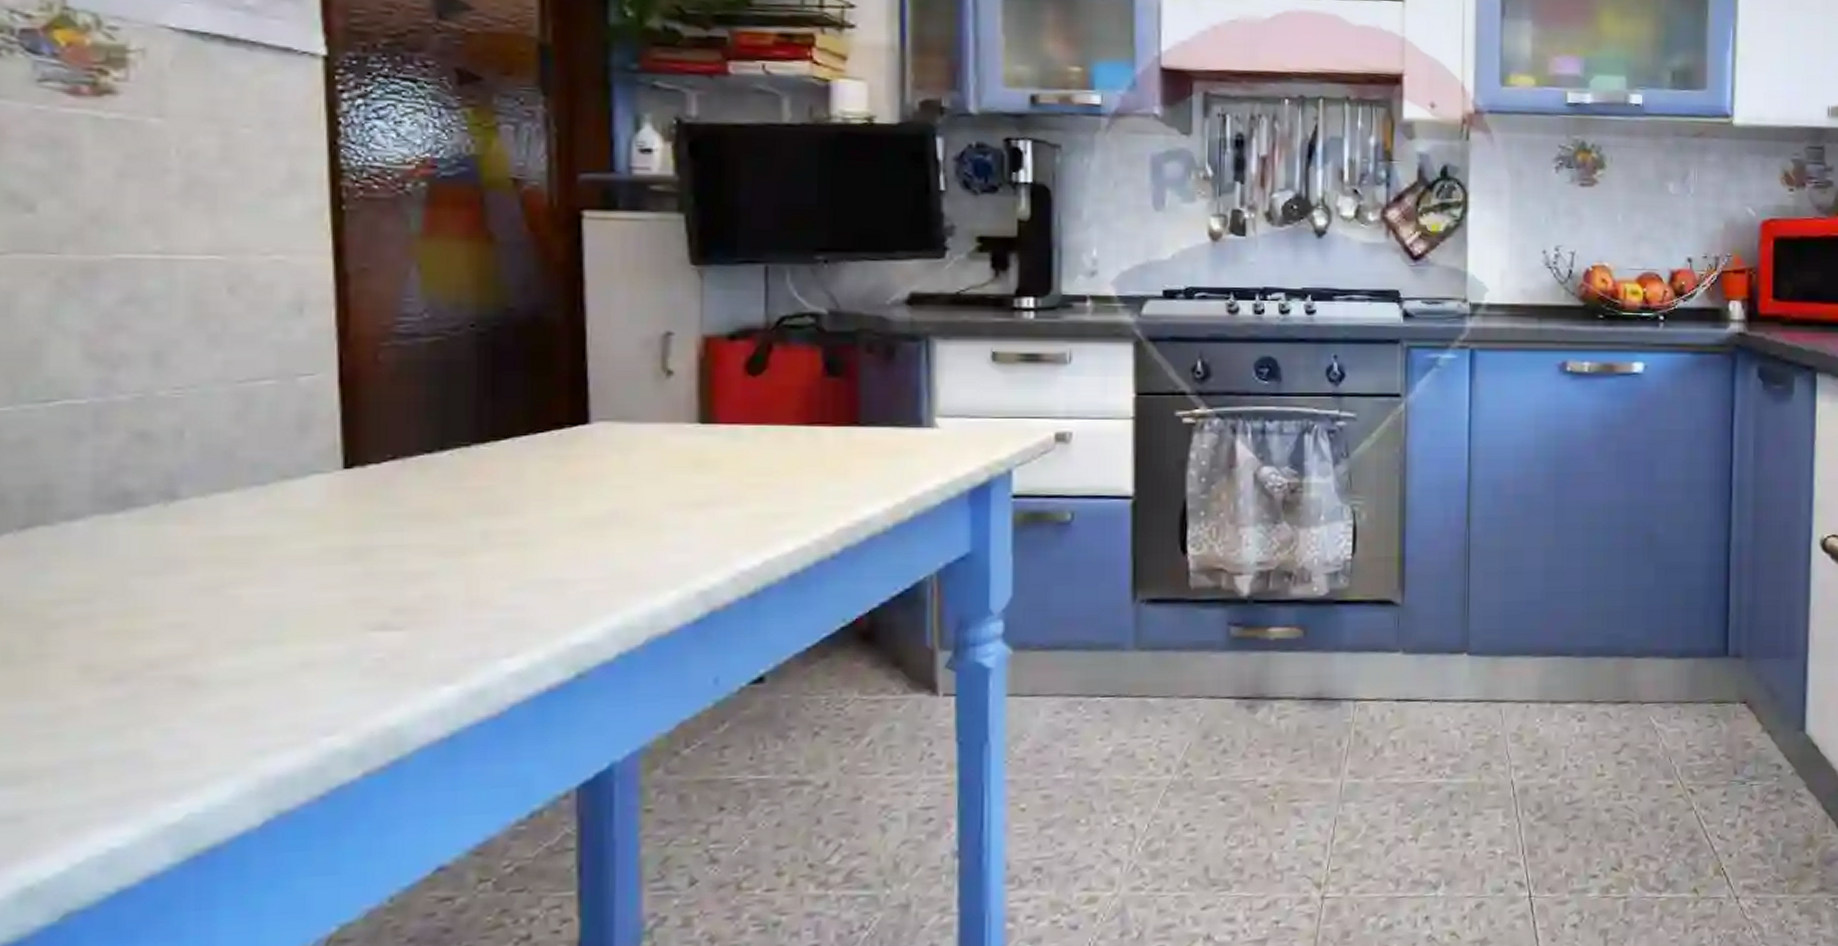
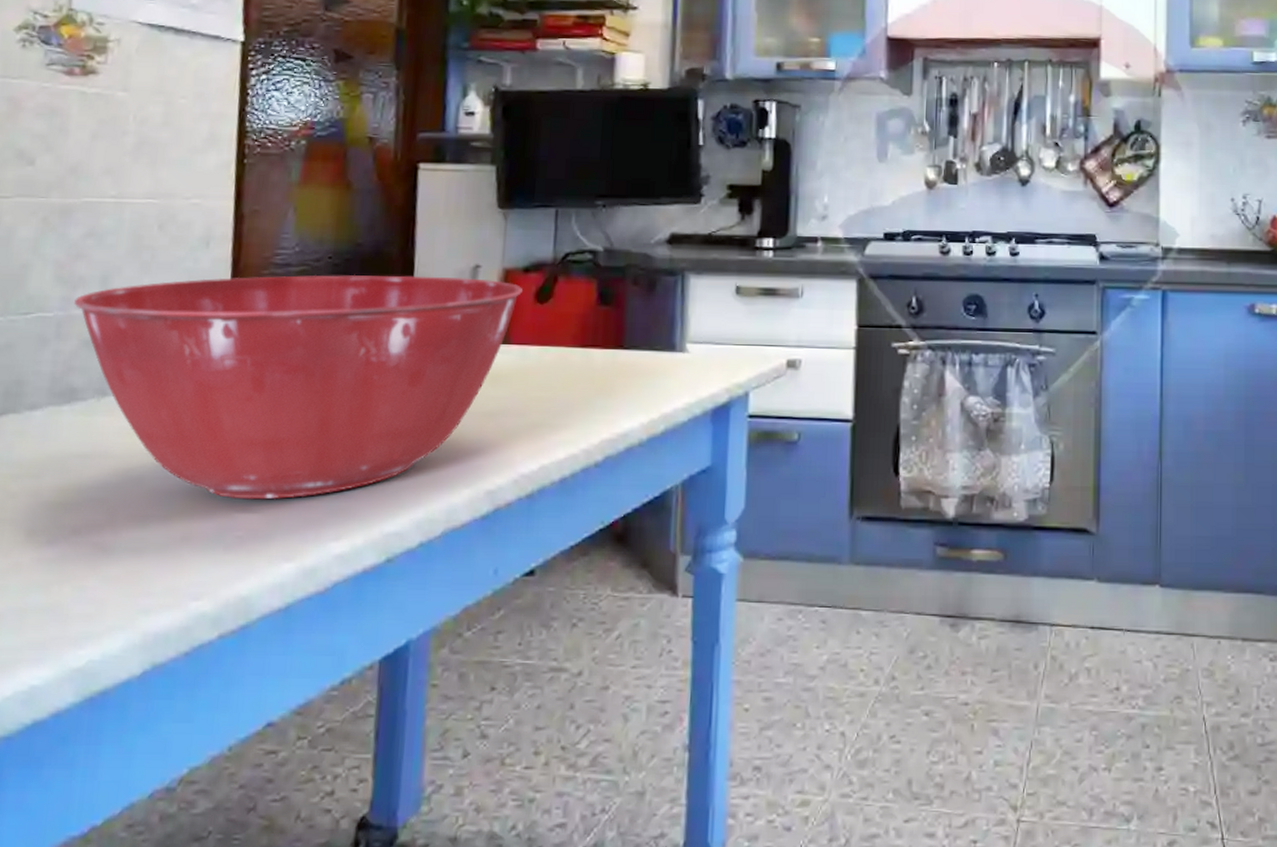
mixing bowl: none [116,345,728,616] -> present [74,275,522,500]

